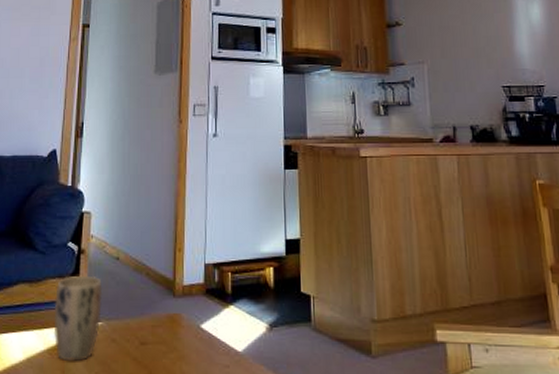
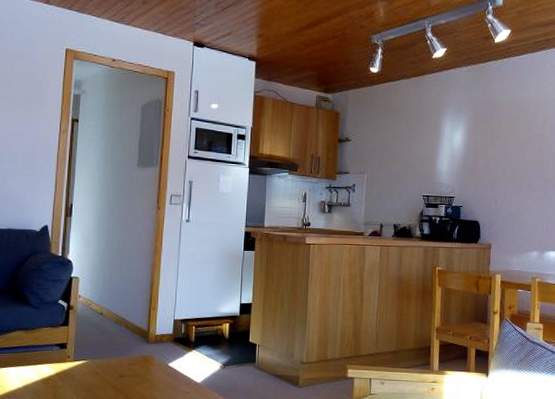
plant pot: present [53,275,103,362] -> none [46,326,89,389]

